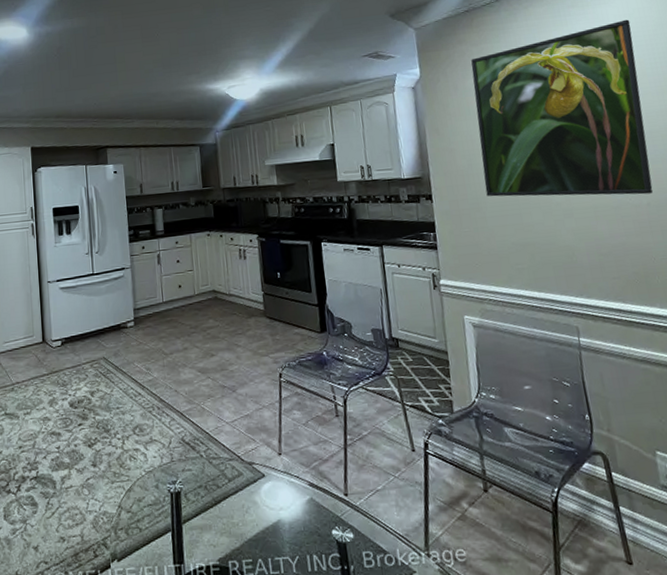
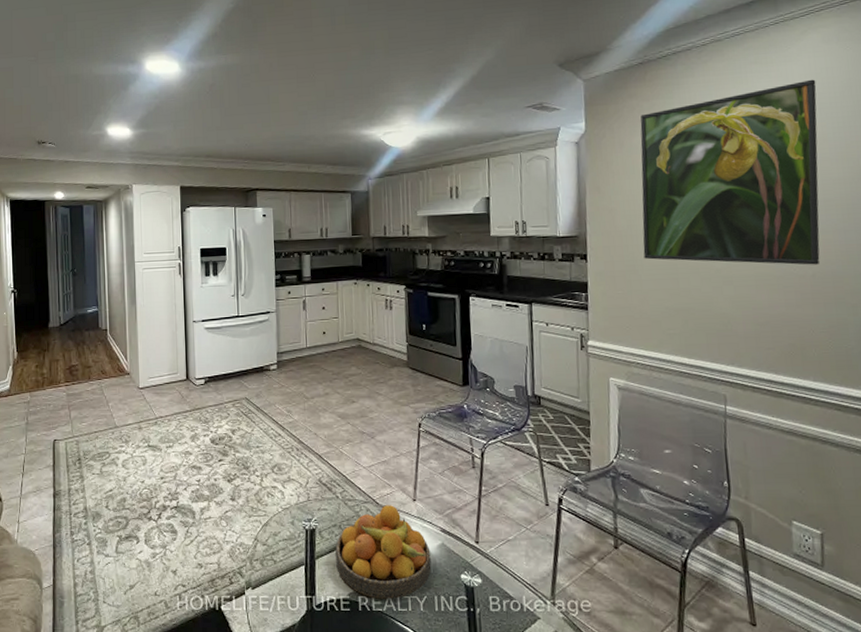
fruit bowl: none [202,461,302,563] -> present [335,505,432,599]

